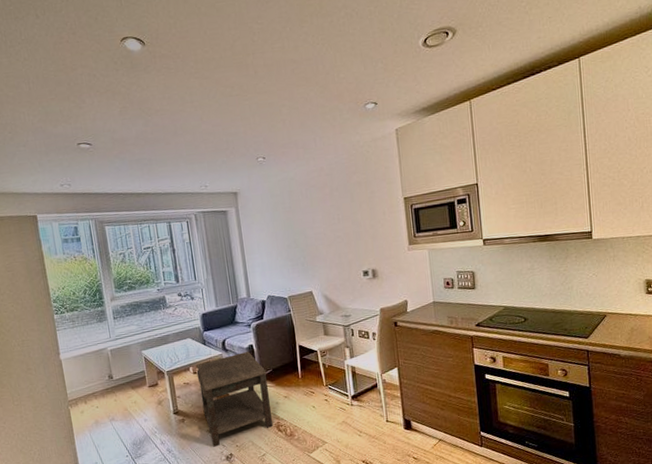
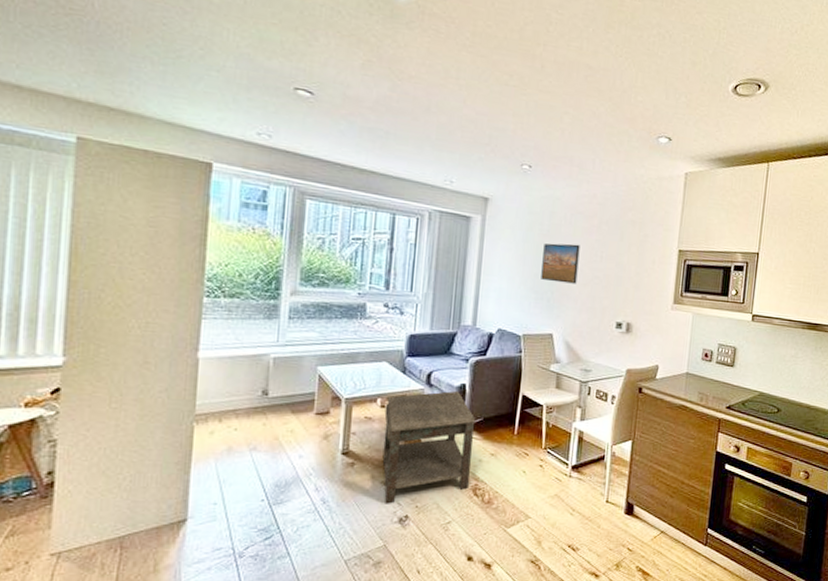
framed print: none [289,213,323,249] -> present [541,243,580,284]

